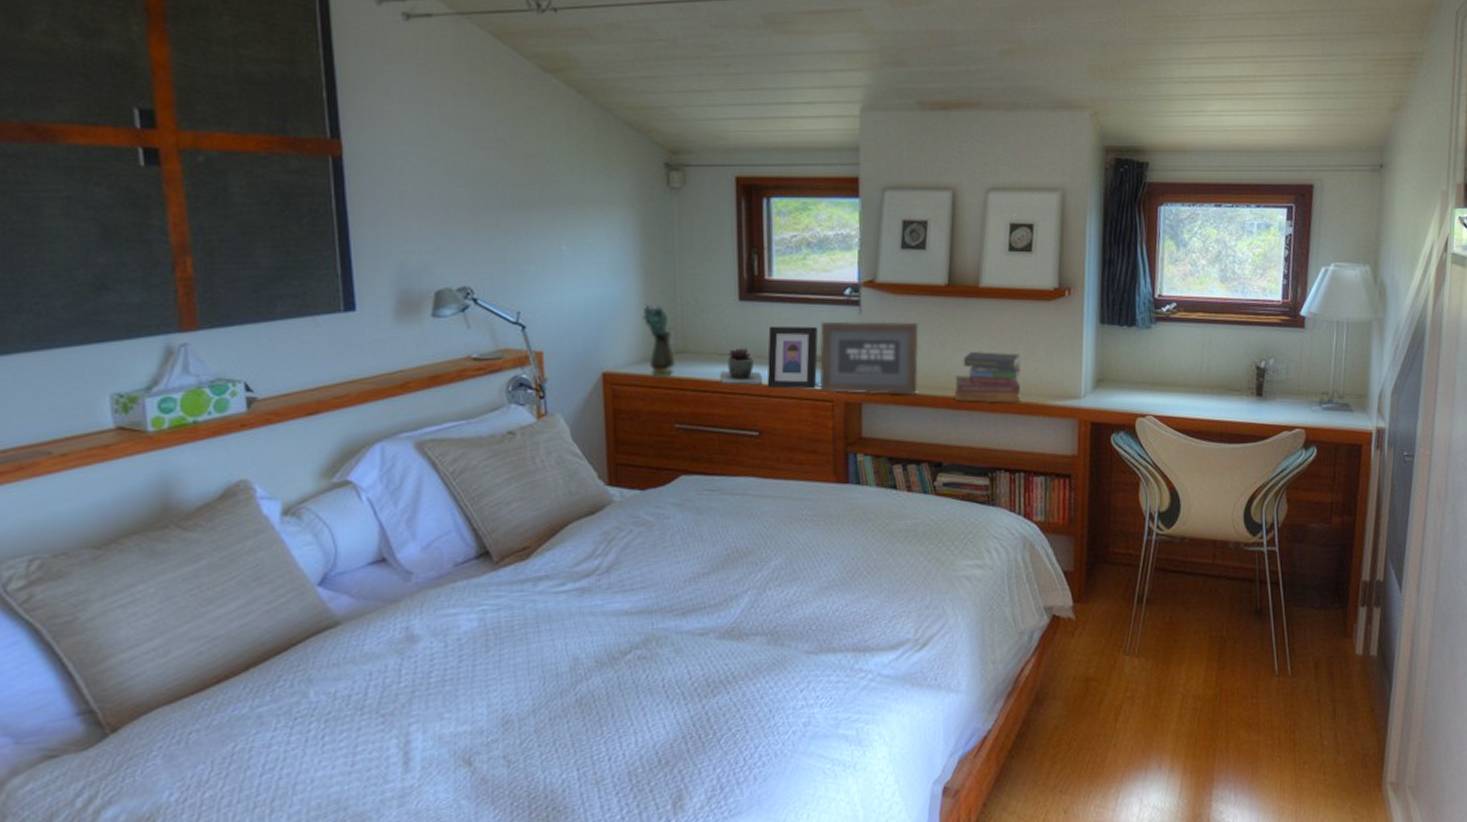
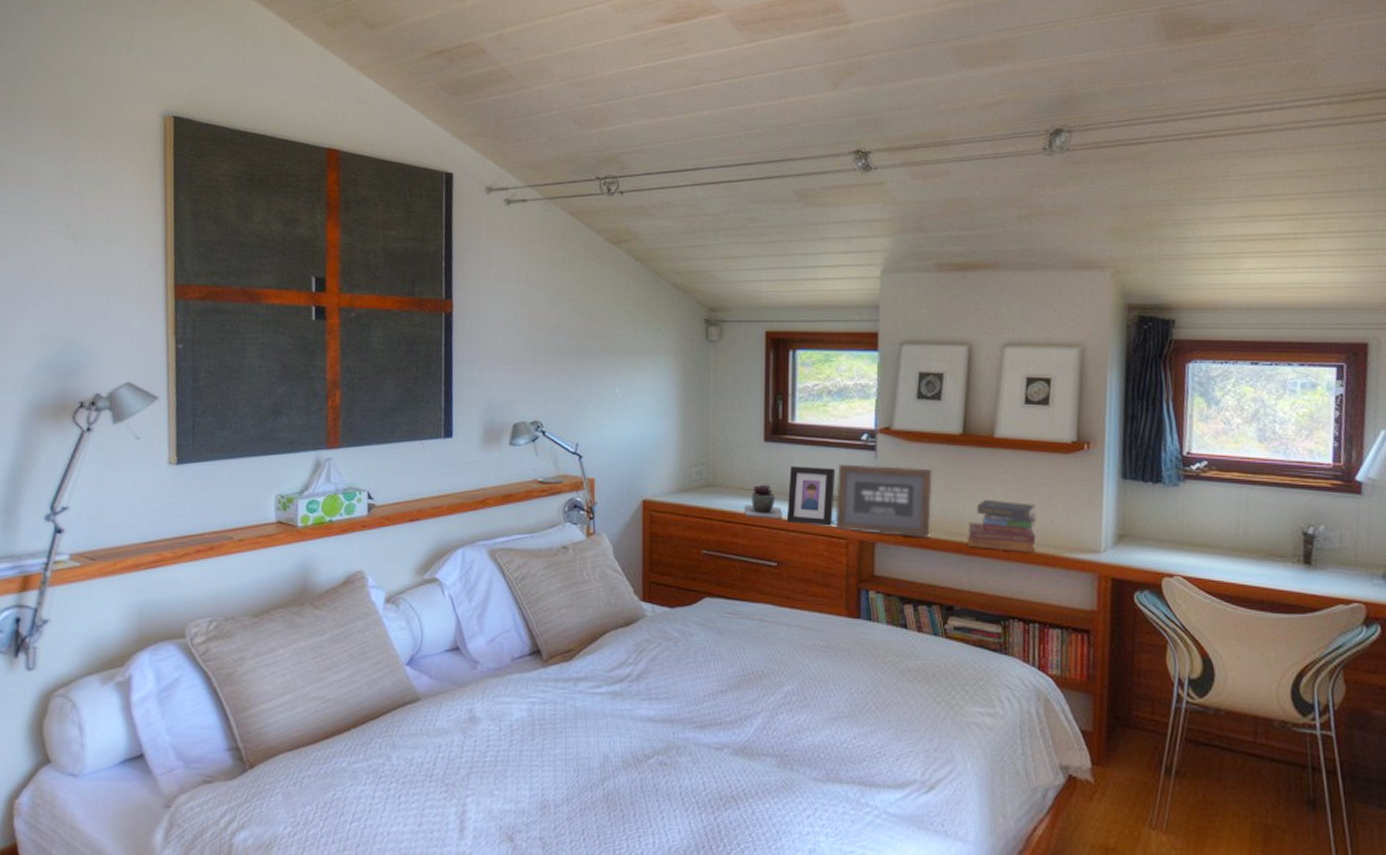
vase: present [642,303,675,377] -> none [679,441,705,507]

